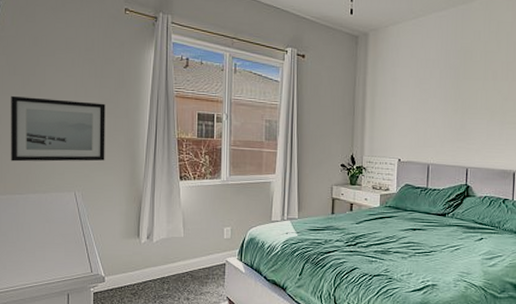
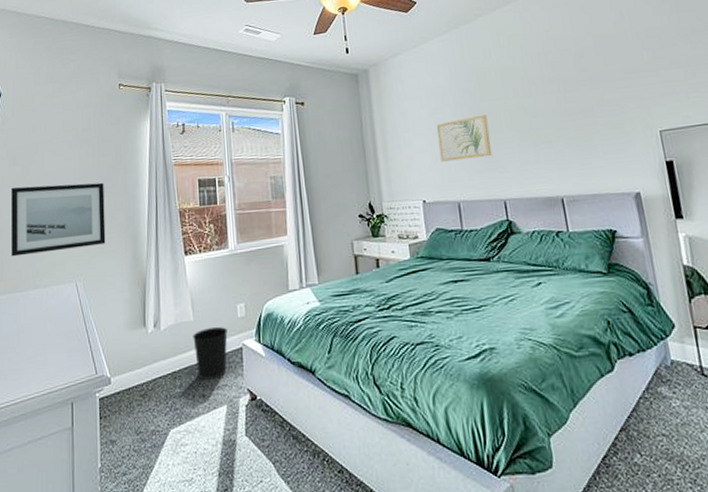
wastebasket: none [182,244,213,287] -> present [193,327,228,380]
wall art: none [419,91,466,129] -> present [437,114,492,162]

